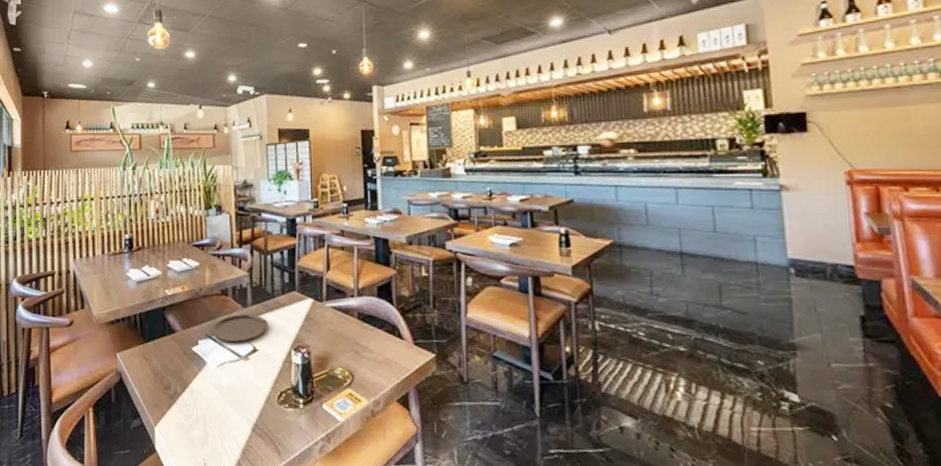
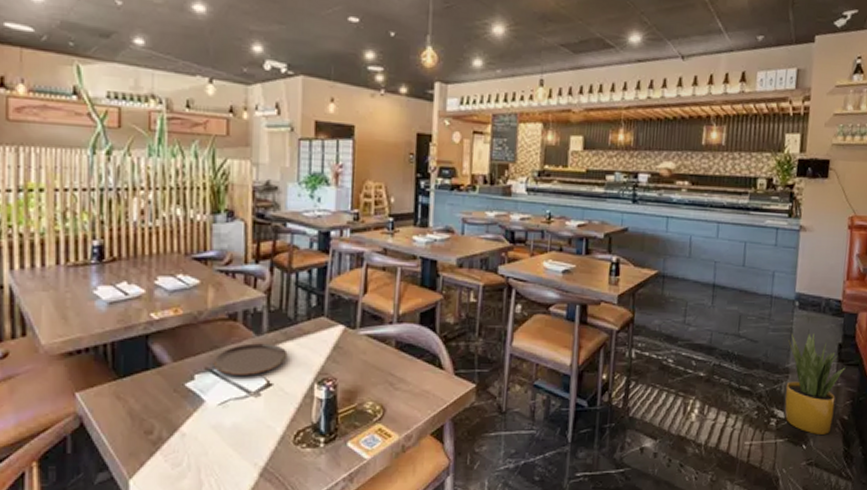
planter: none [788,304,877,425] -> present [785,333,846,434]

